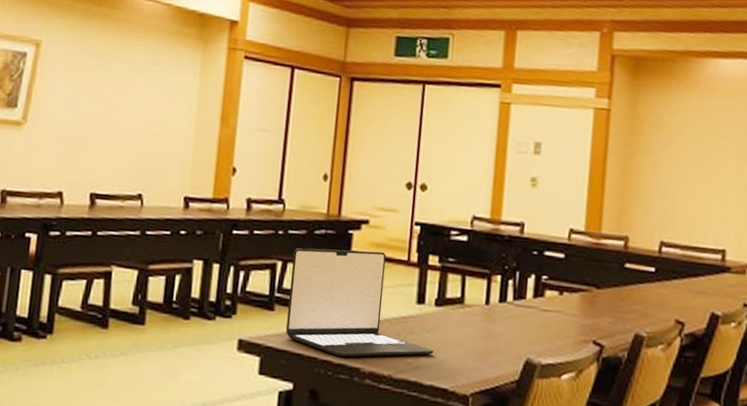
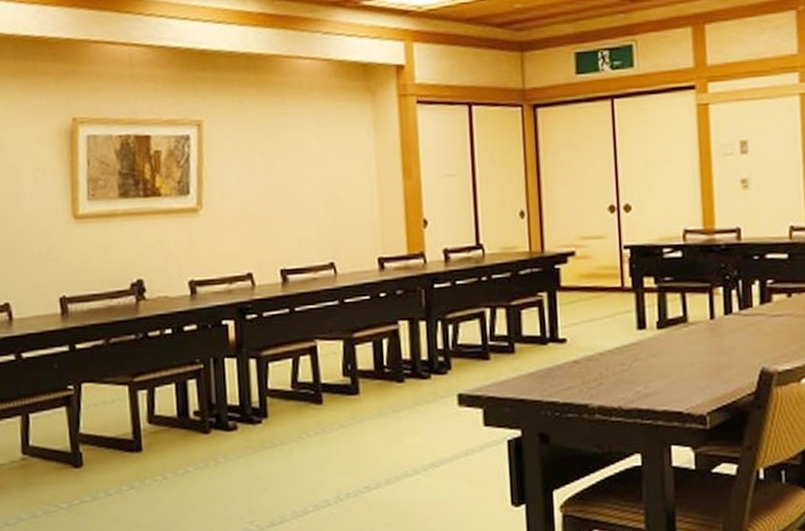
laptop: present [285,248,434,357] -> none [501,282,663,396]

